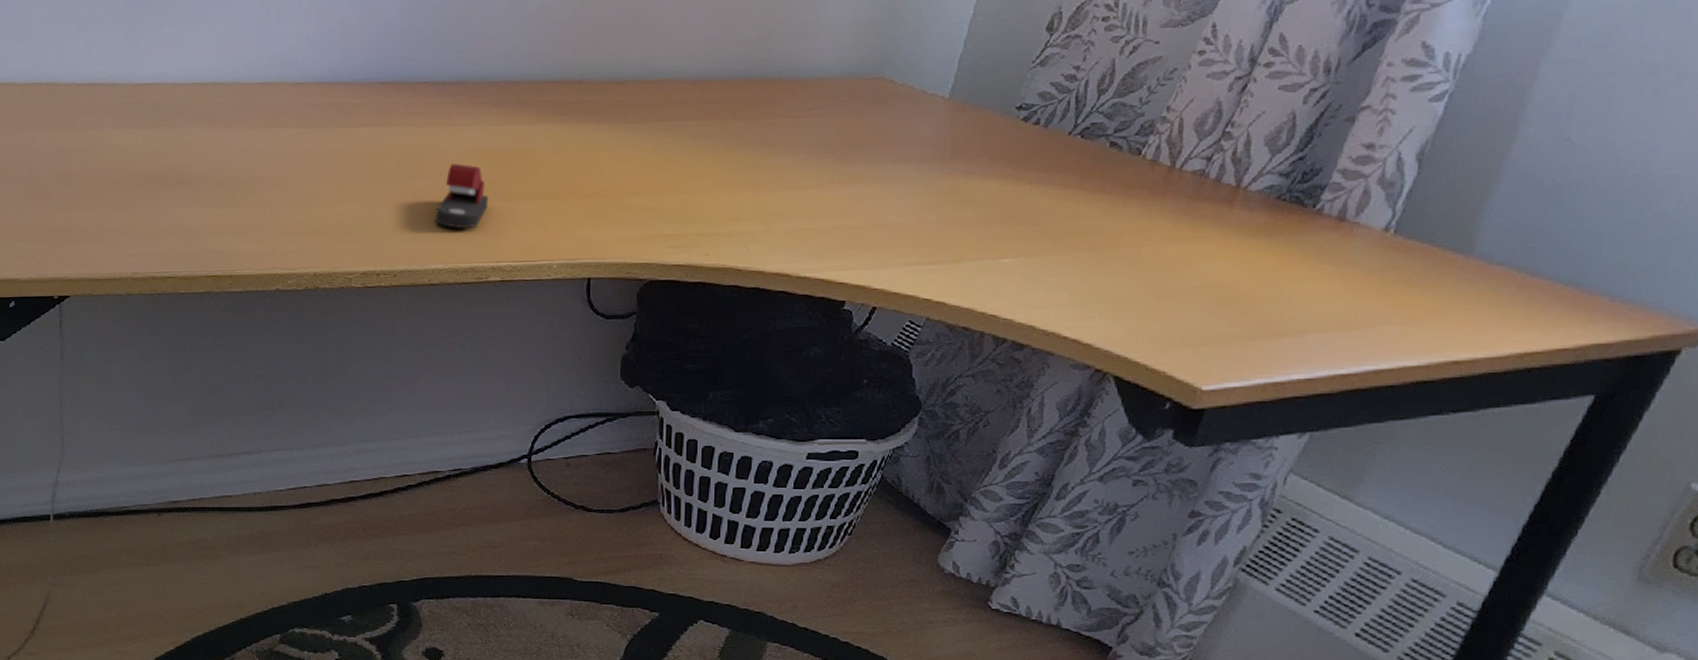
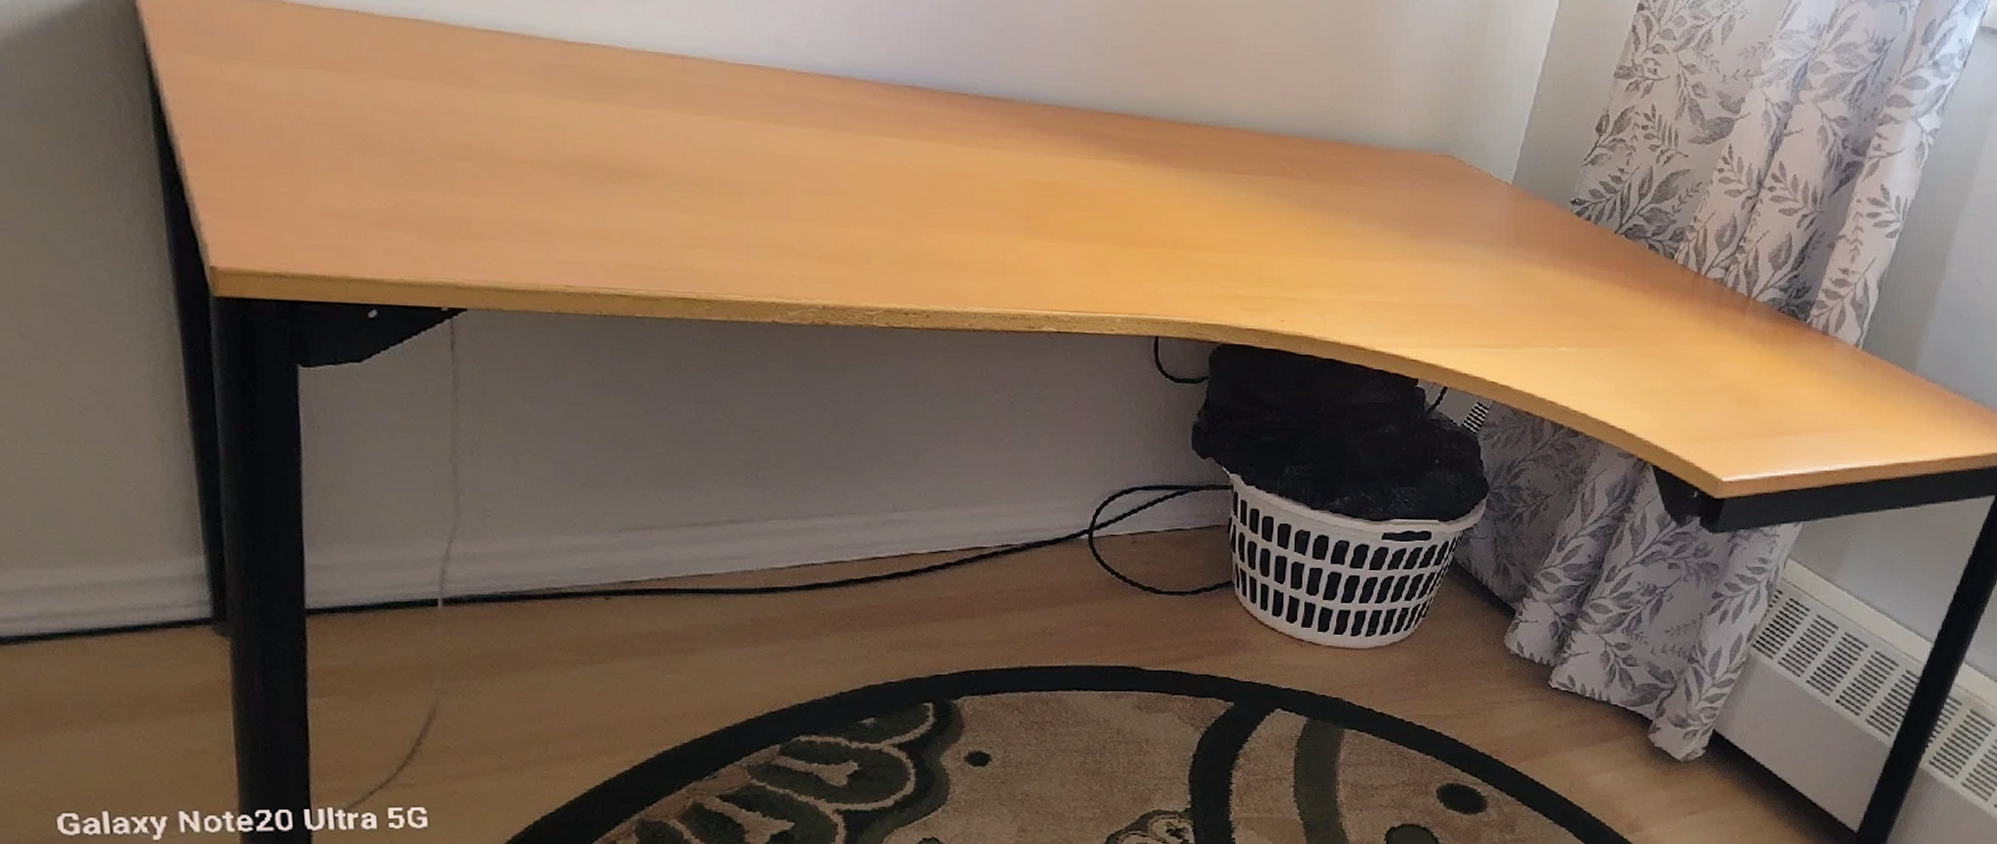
stapler: present [435,163,489,229] -> none [977,192,1042,270]

